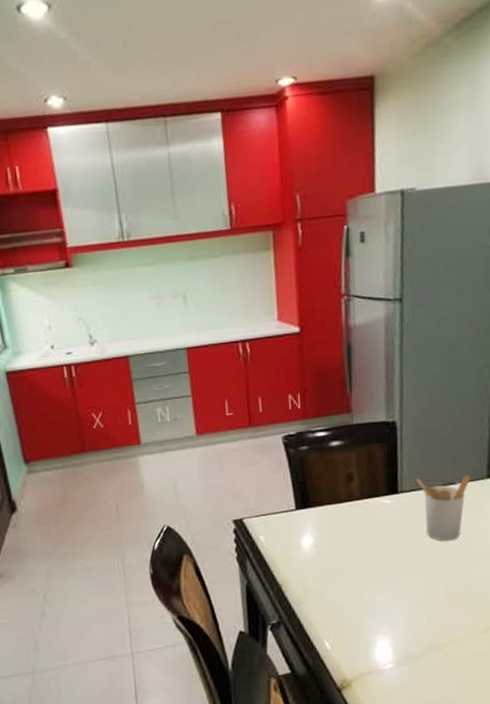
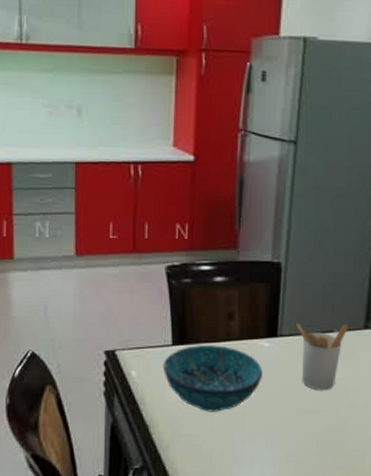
bowl: none [288,506,386,569] -> present [162,345,262,412]

